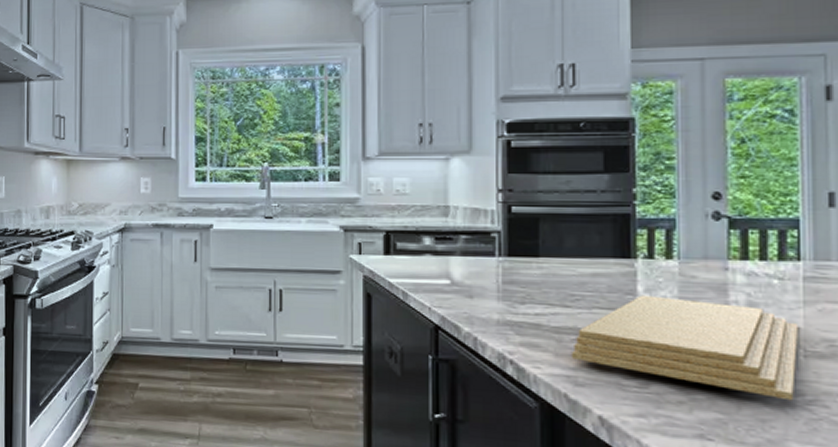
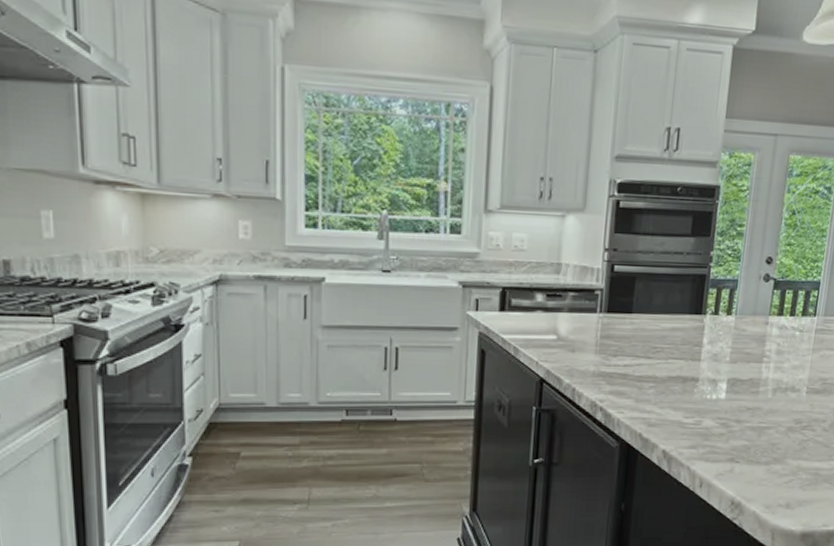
cutting board: present [571,295,799,401] -> none [647,346,807,428]

